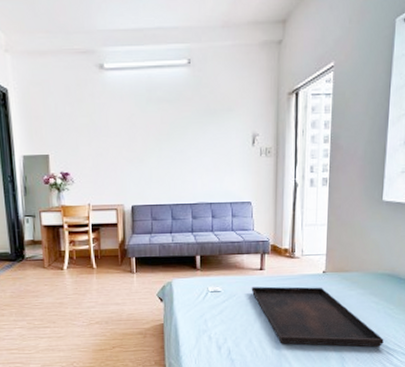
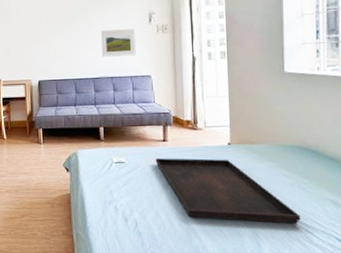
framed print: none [200,151,237,181] -> present [100,29,136,57]

